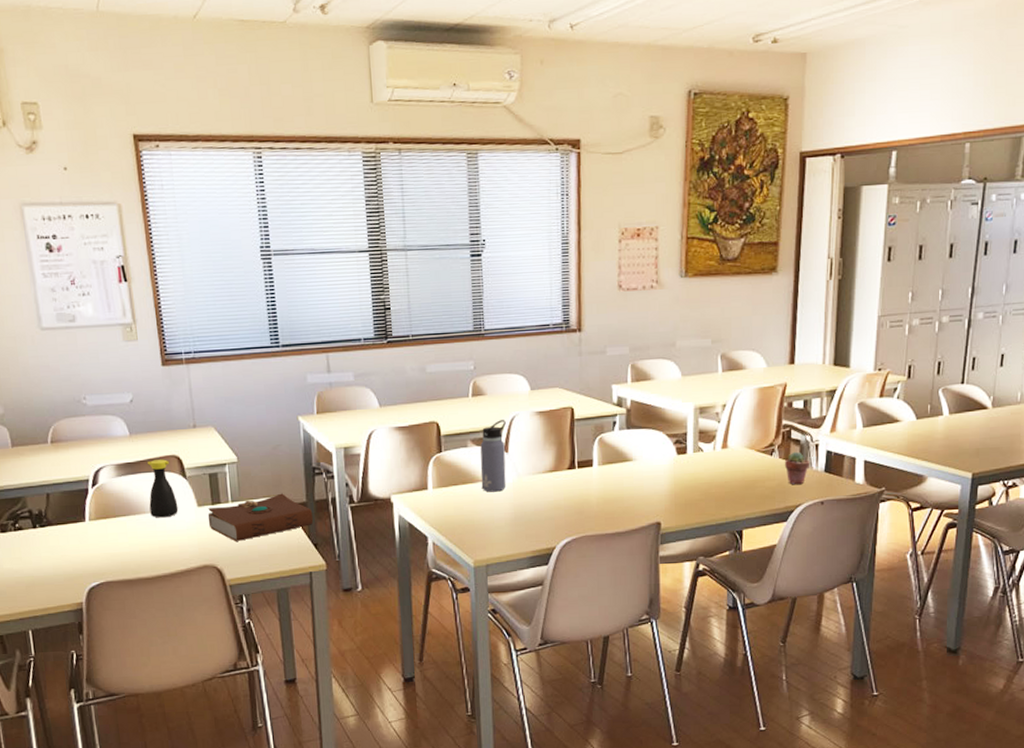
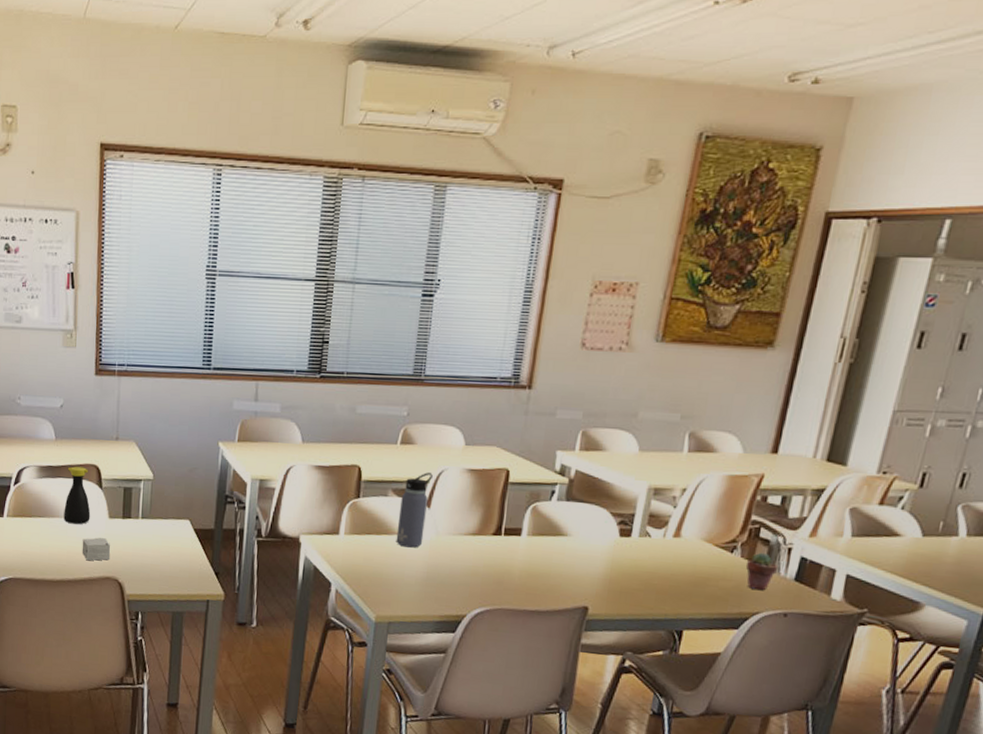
small box: none [173,527,205,553] -> present [82,538,111,561]
book: present [208,493,314,541] -> none [116,516,219,559]

